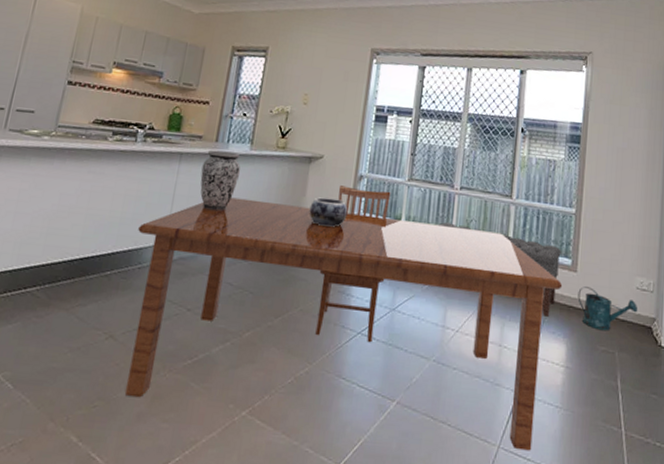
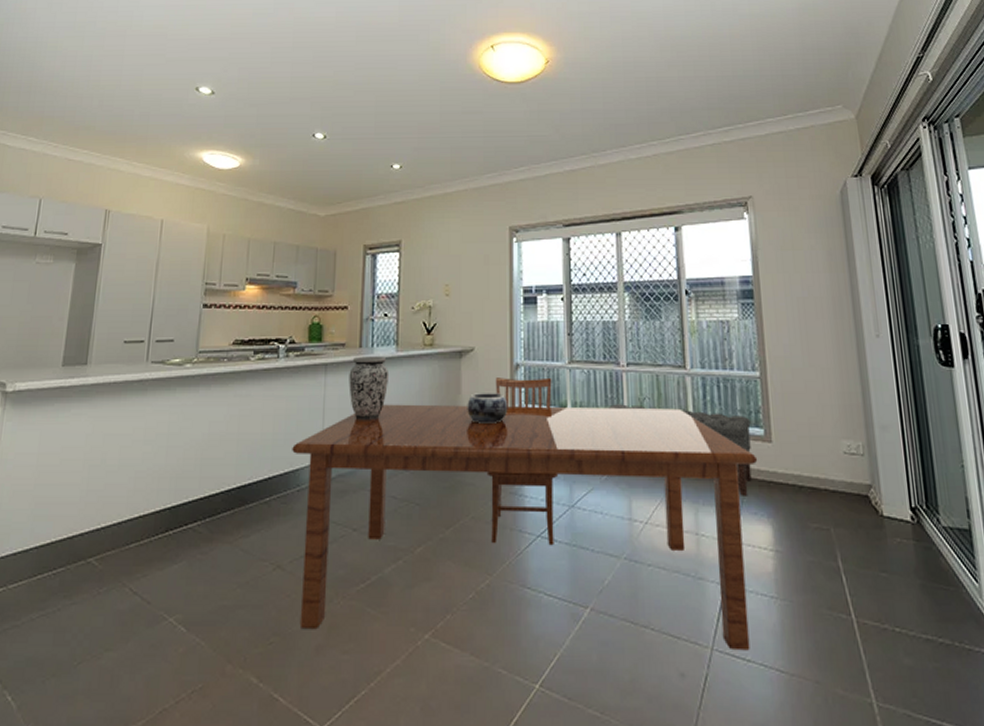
watering can: present [577,286,638,331] -> none [776,458,850,506]

